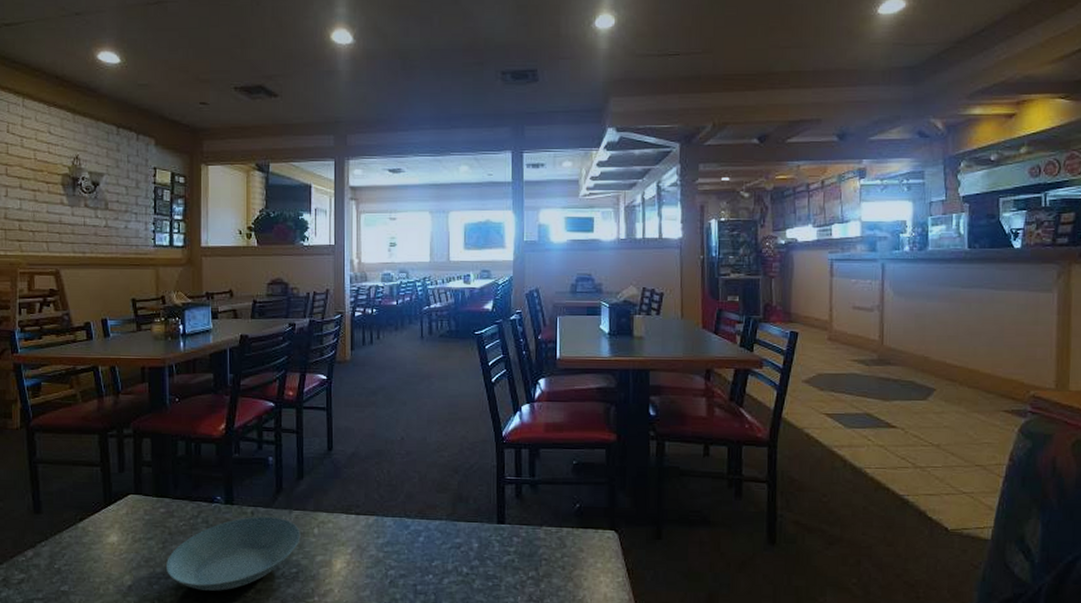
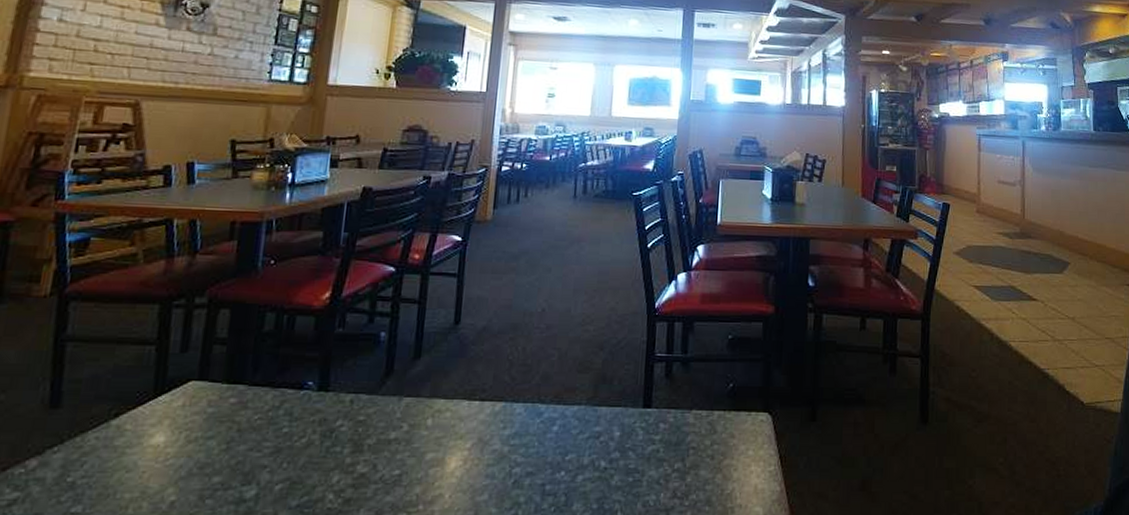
saucer: present [165,516,301,591] -> none [226,405,410,503]

